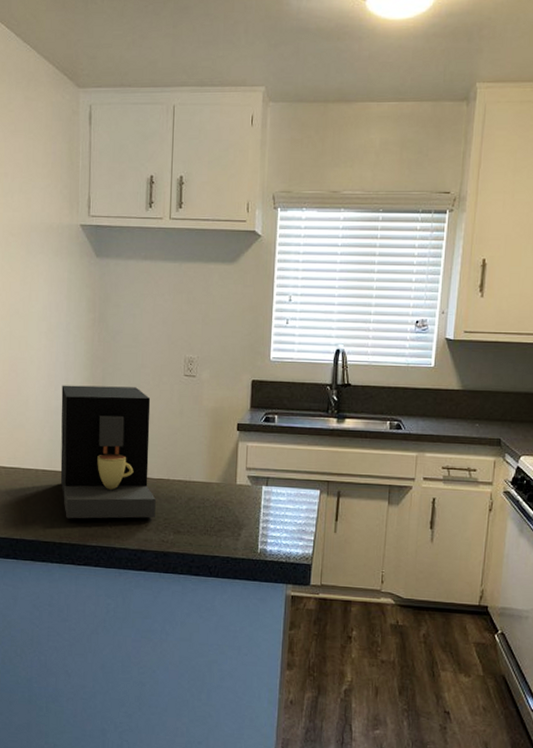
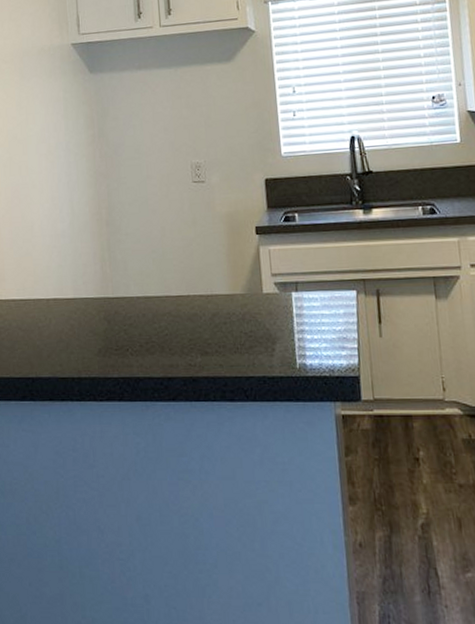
coffee maker: present [60,385,156,519] -> none [66,200,179,350]

